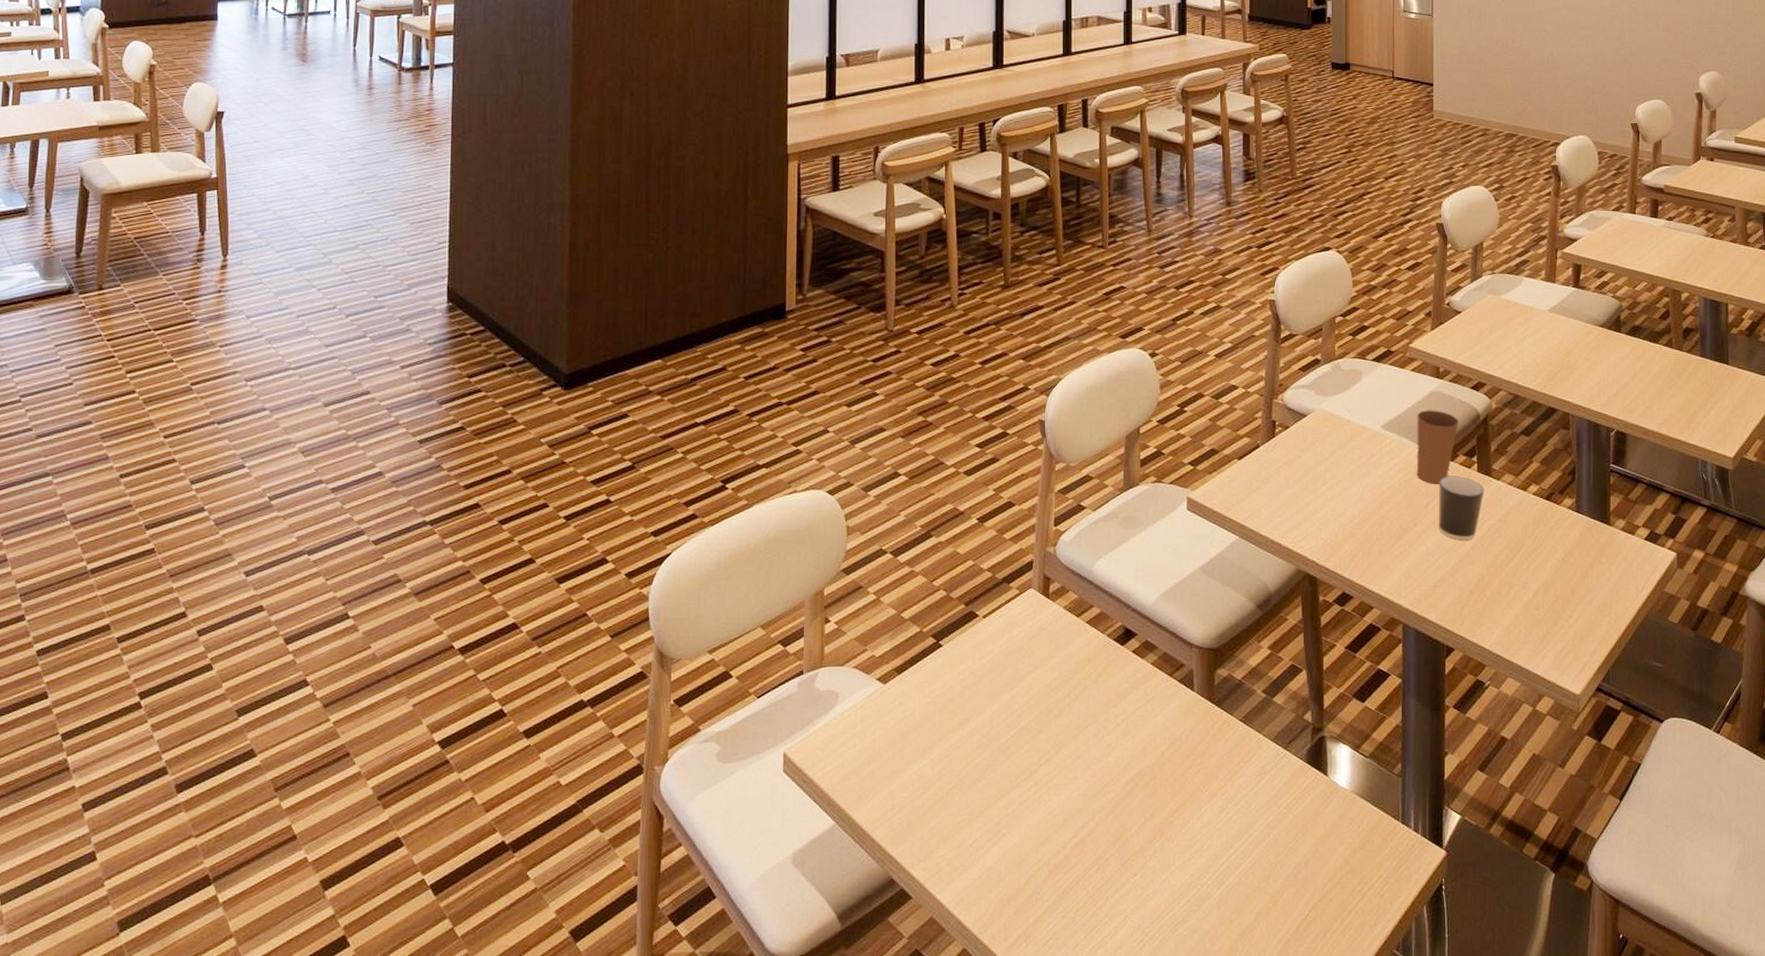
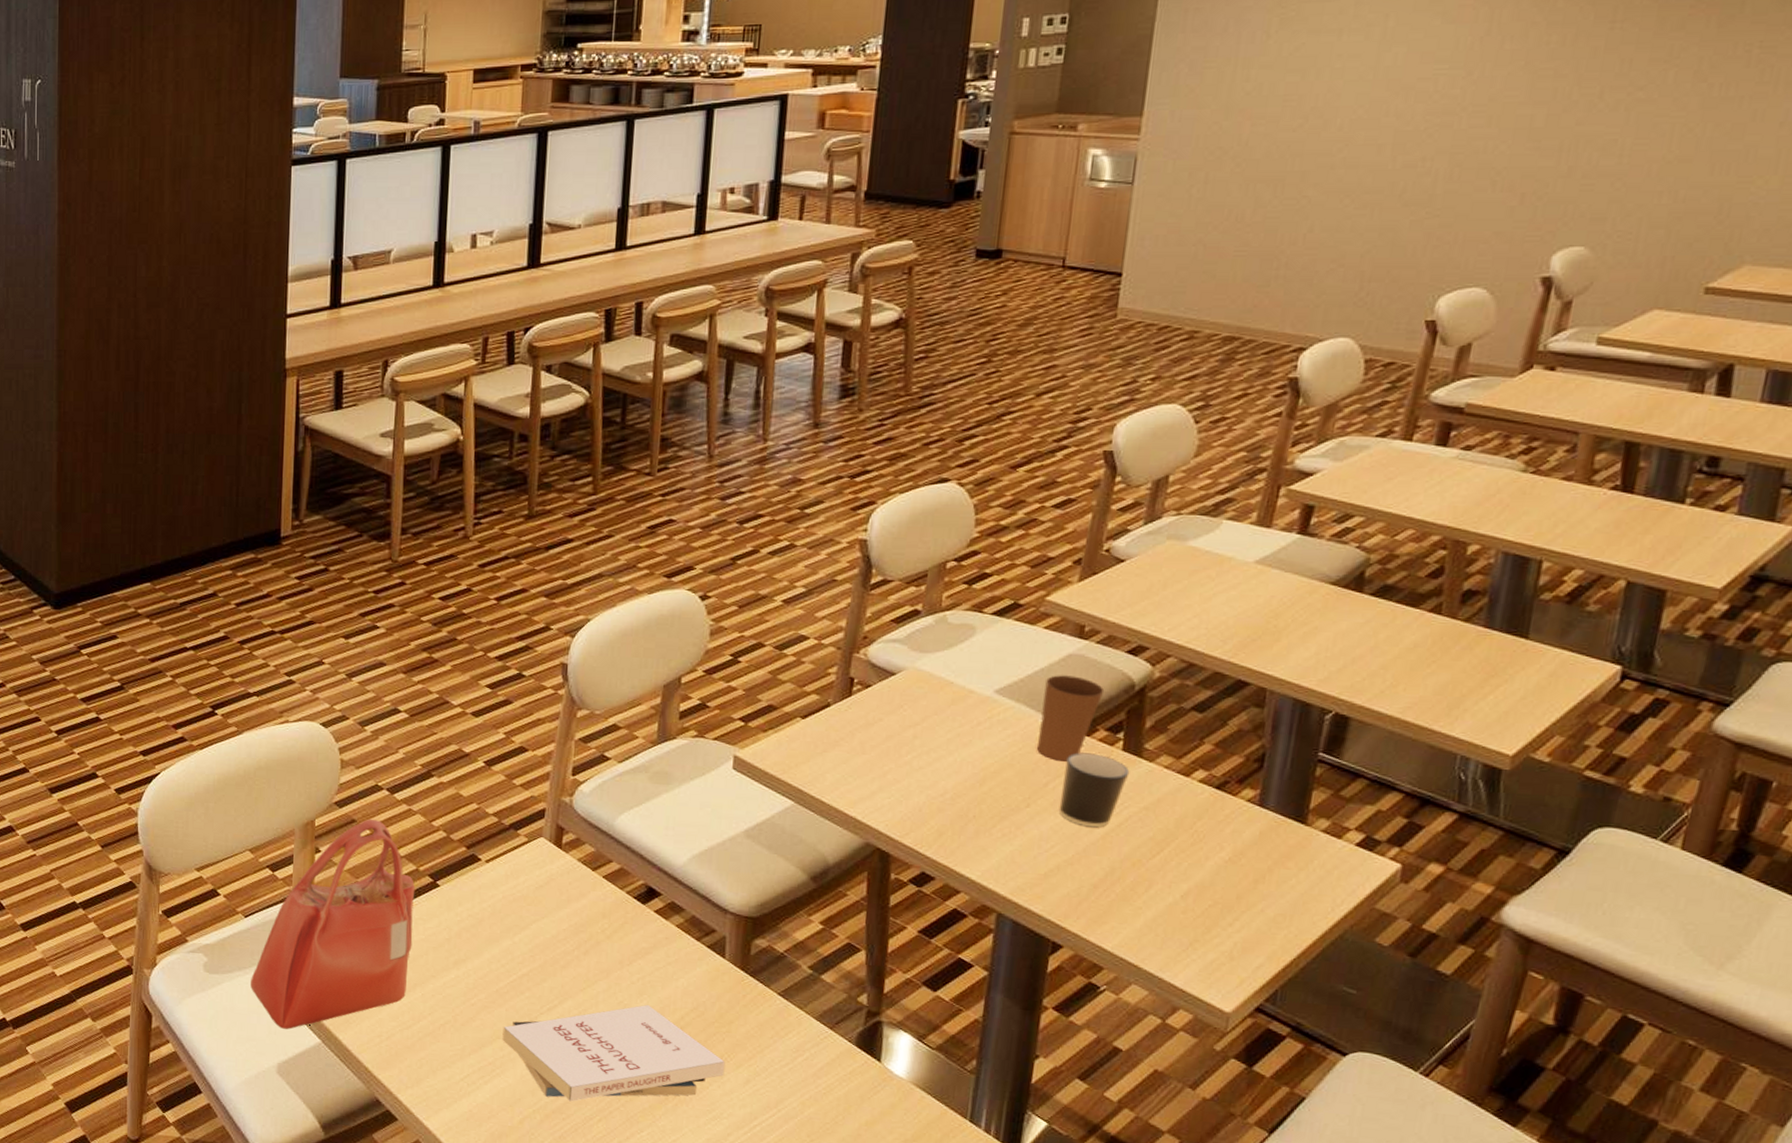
handbag: none [764,583,920,814] -> present [250,819,415,1030]
books: none [1006,744,1202,854] -> present [502,1004,726,1102]

